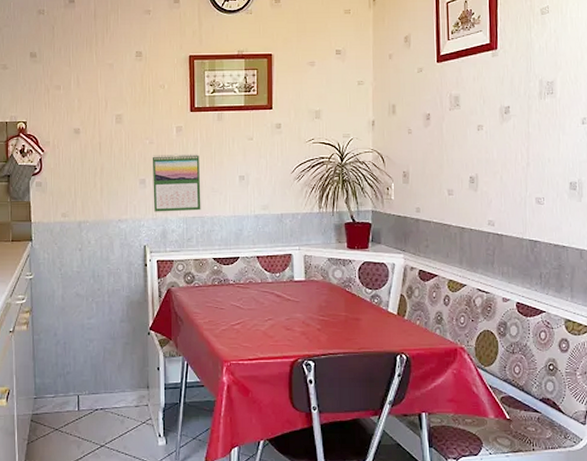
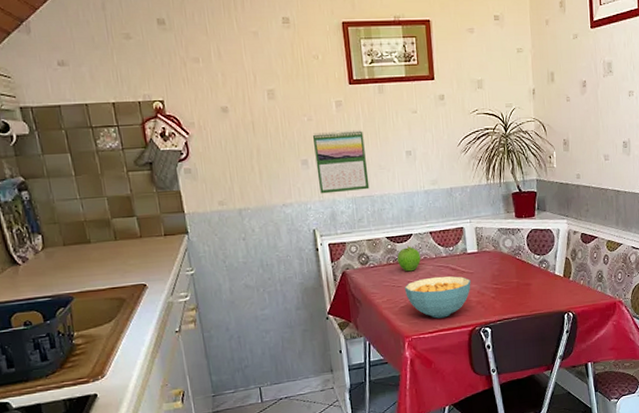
fruit: none [223,268,246,295] -> present [397,245,421,272]
cereal bowl: none [227,302,296,346] -> present [404,276,471,319]

